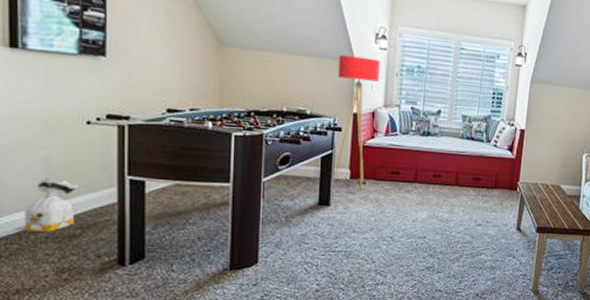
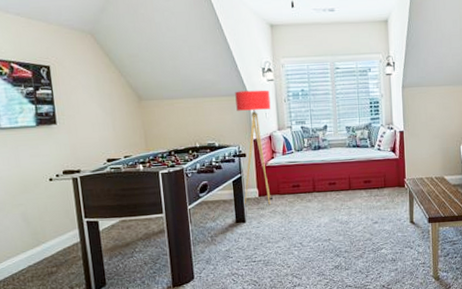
bag: present [22,177,80,232] -> none [14,228,52,274]

